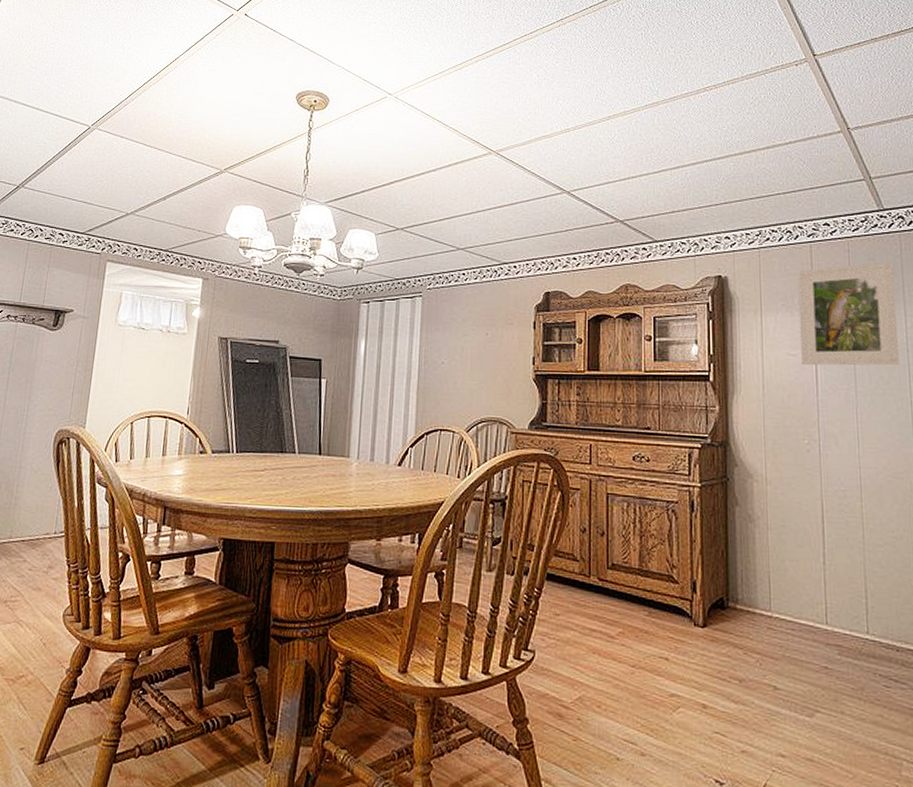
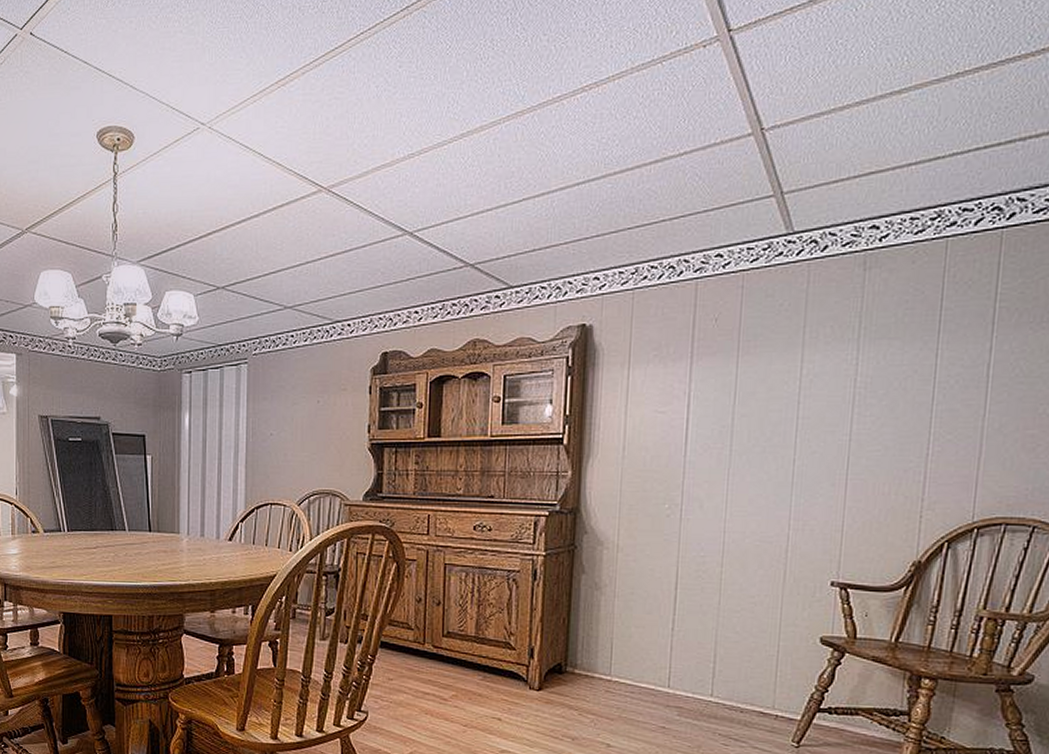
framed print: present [798,262,899,366] -> none [671,298,796,424]

